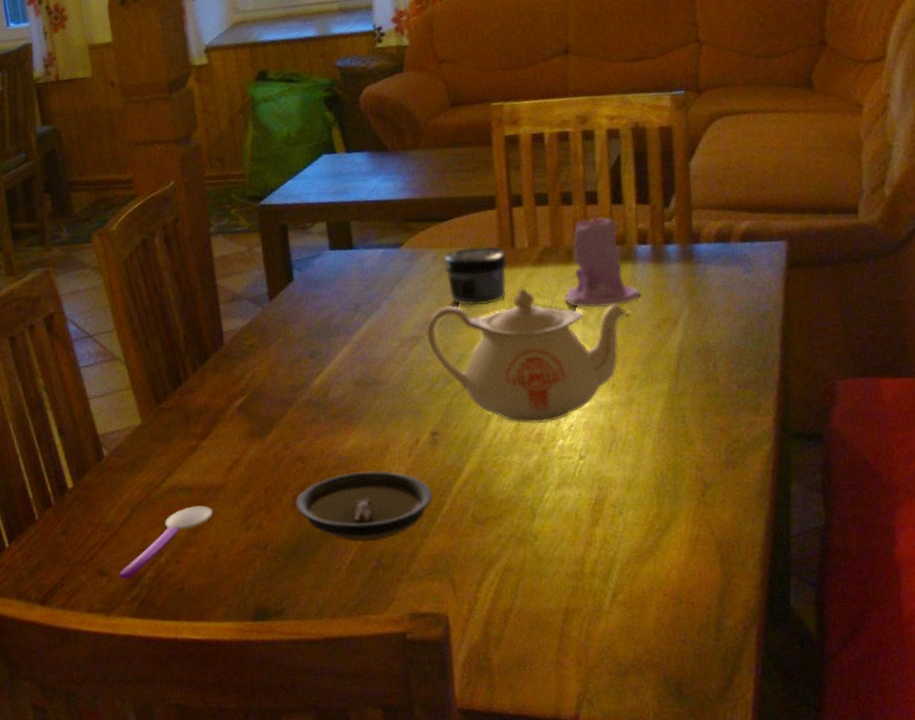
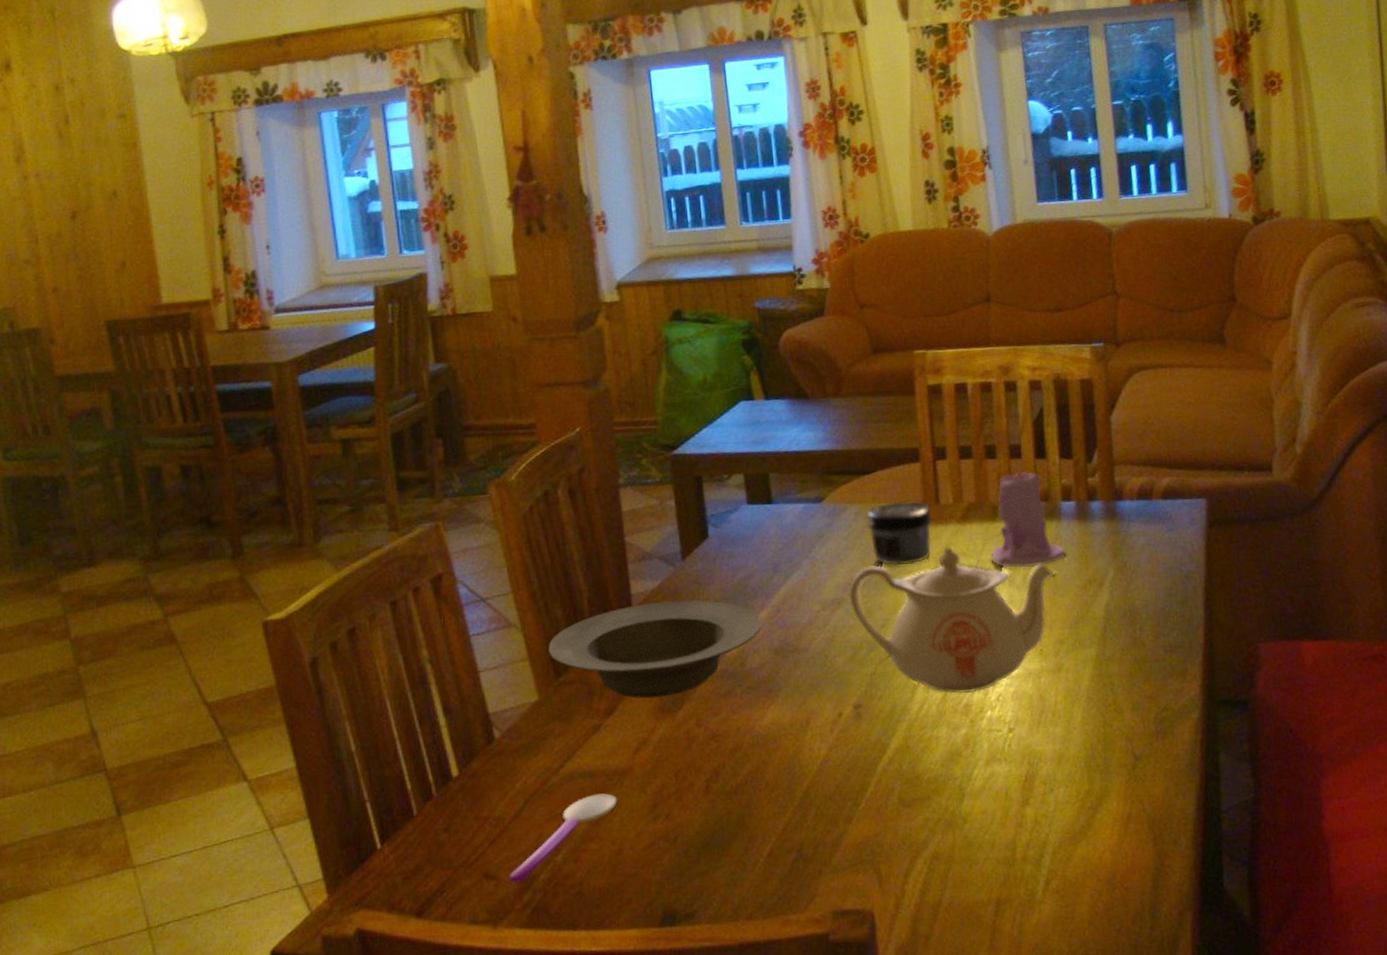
bowl: none [149,337,344,424] -> present [548,600,762,699]
saucer: present [296,470,433,542] -> none [709,748,857,831]

